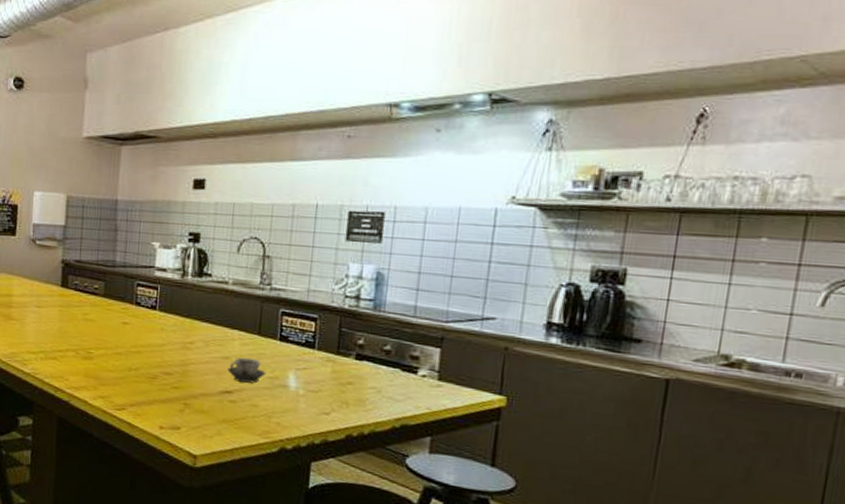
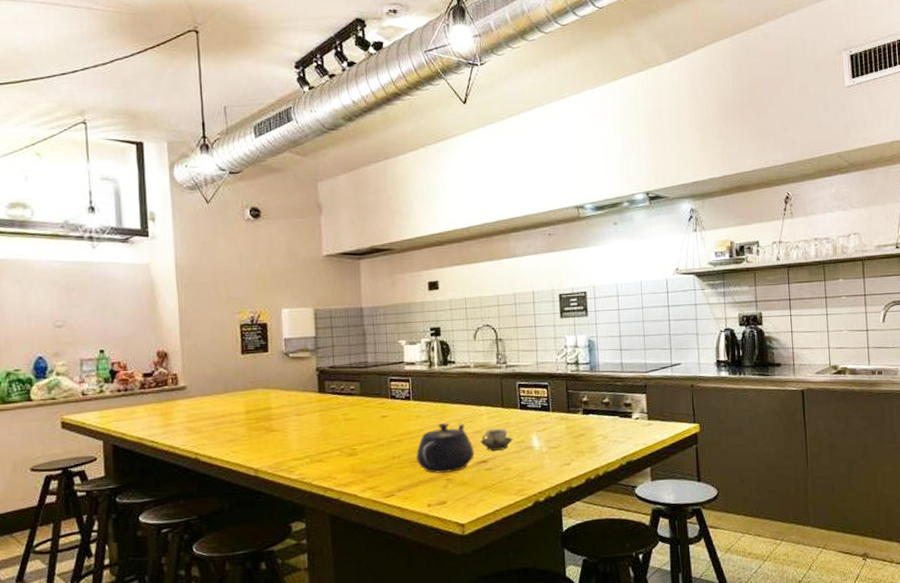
teapot: none [154,341,220,397] -> present [416,423,475,474]

